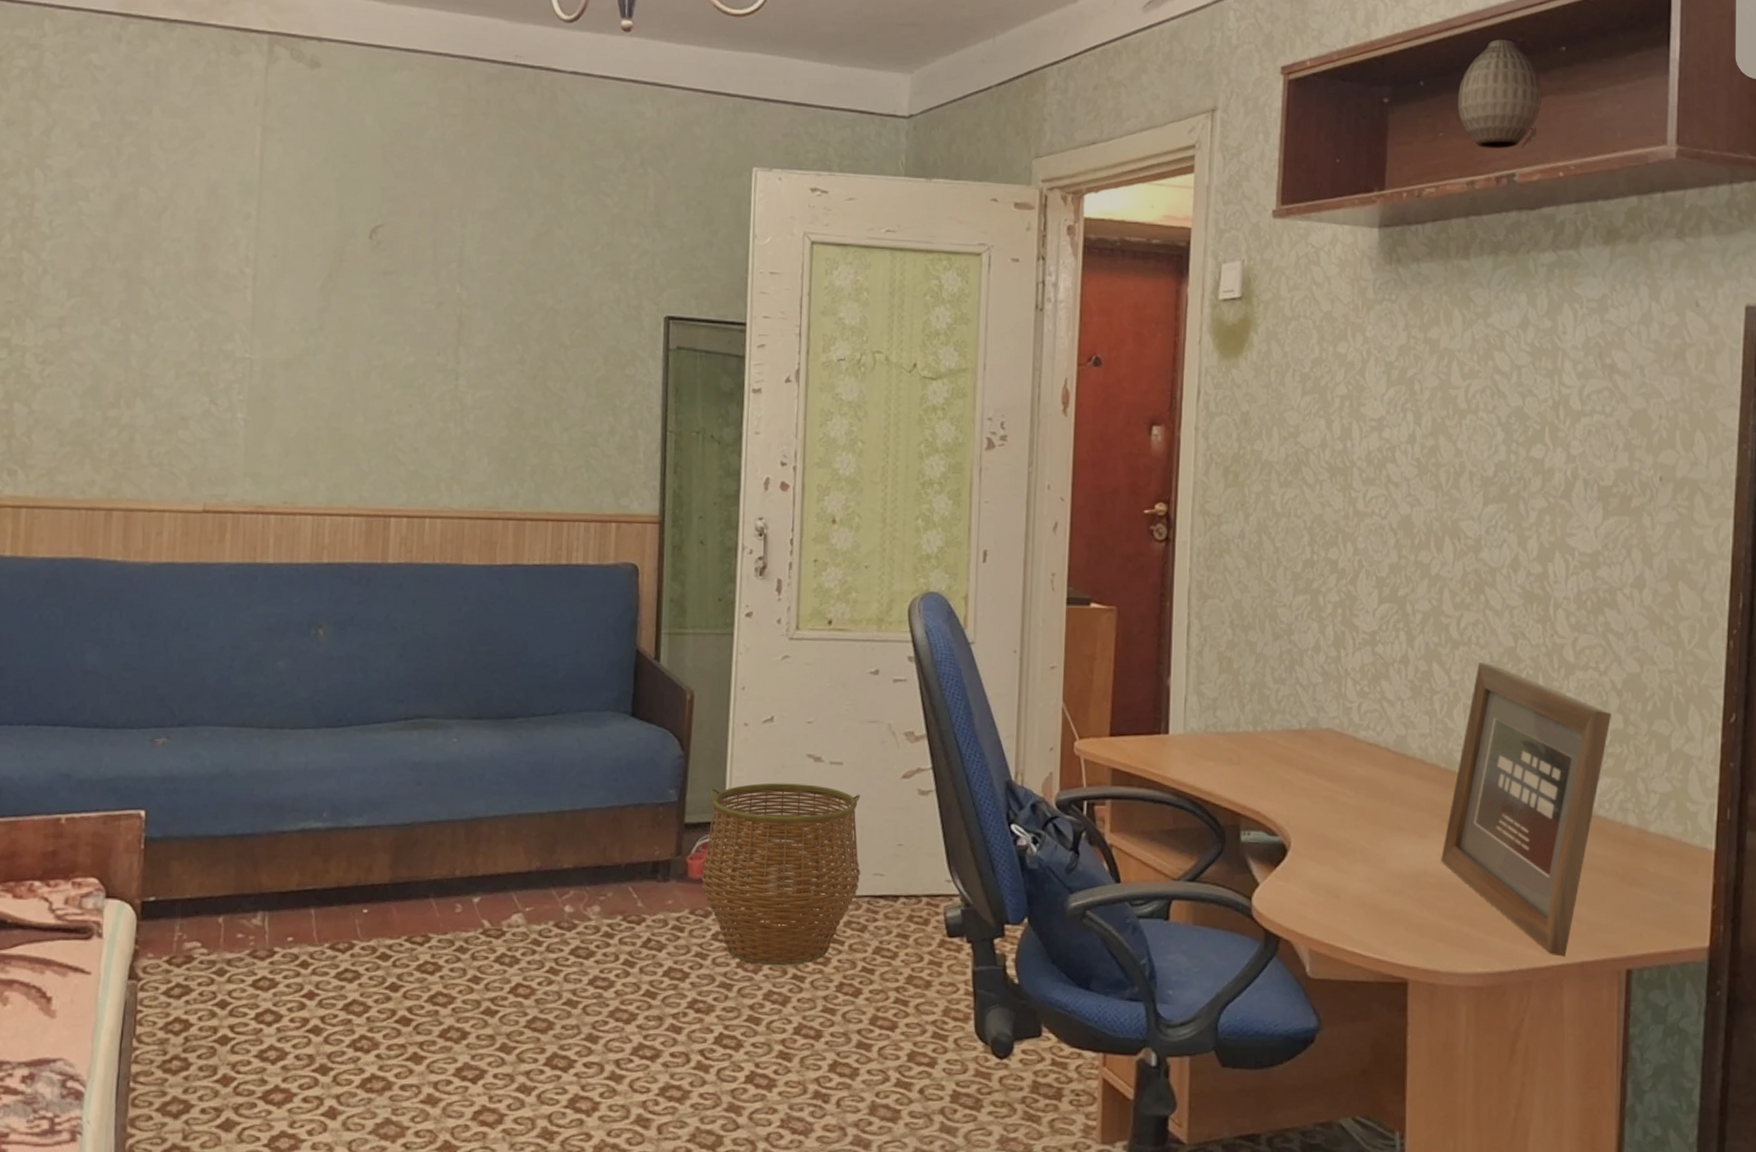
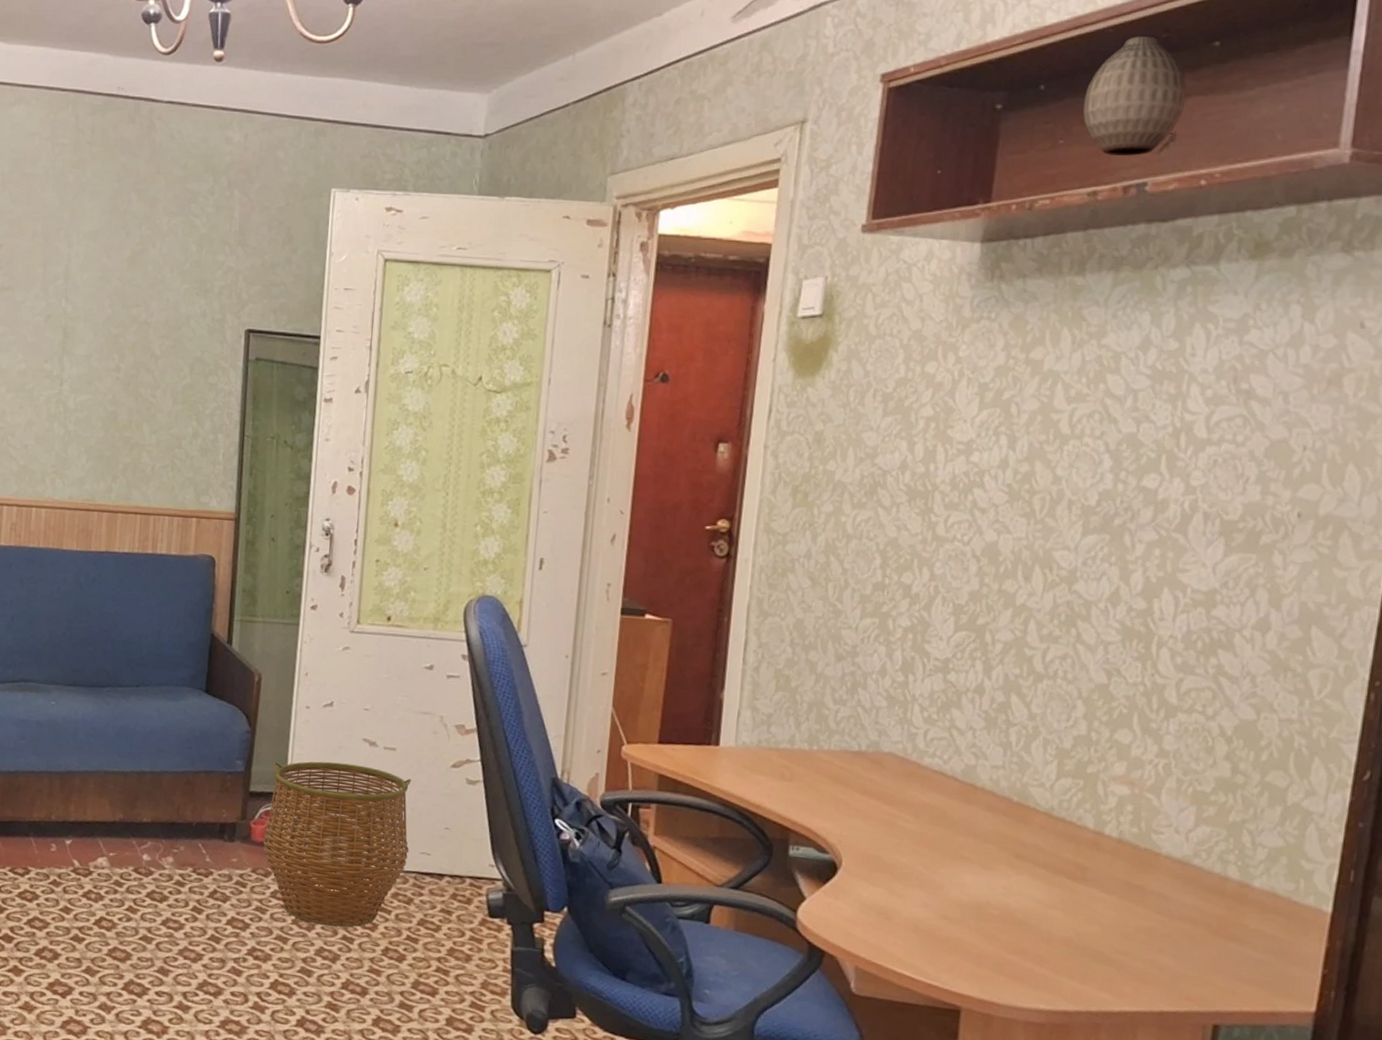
picture frame: present [1441,662,1611,957] -> none [1006,697,1217,1004]

